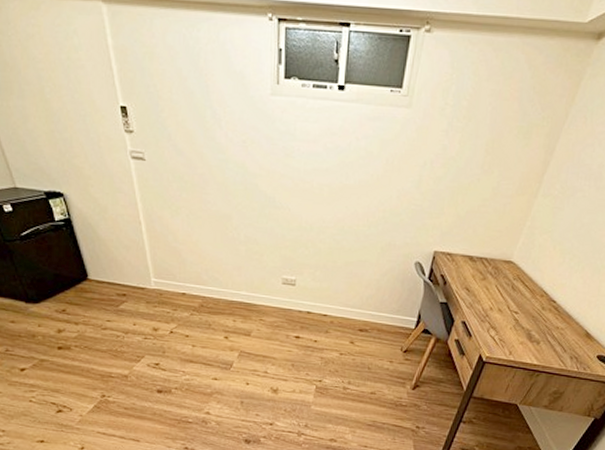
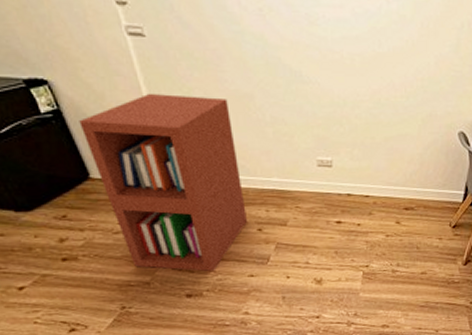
bookshelf: none [84,209,216,371] -> present [79,93,247,271]

